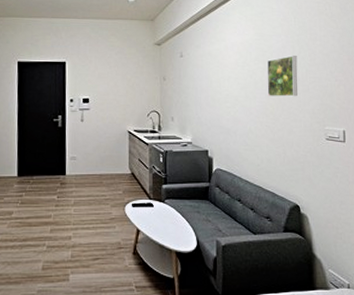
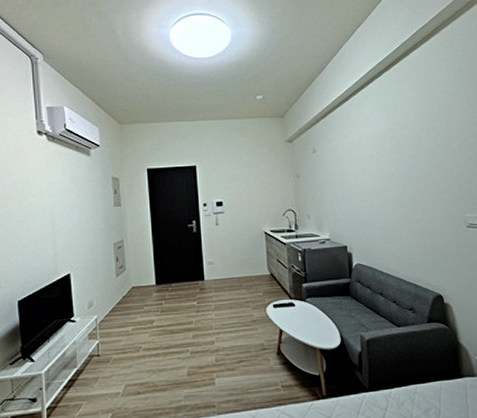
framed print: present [267,55,298,97] -> none [402,143,435,187]

